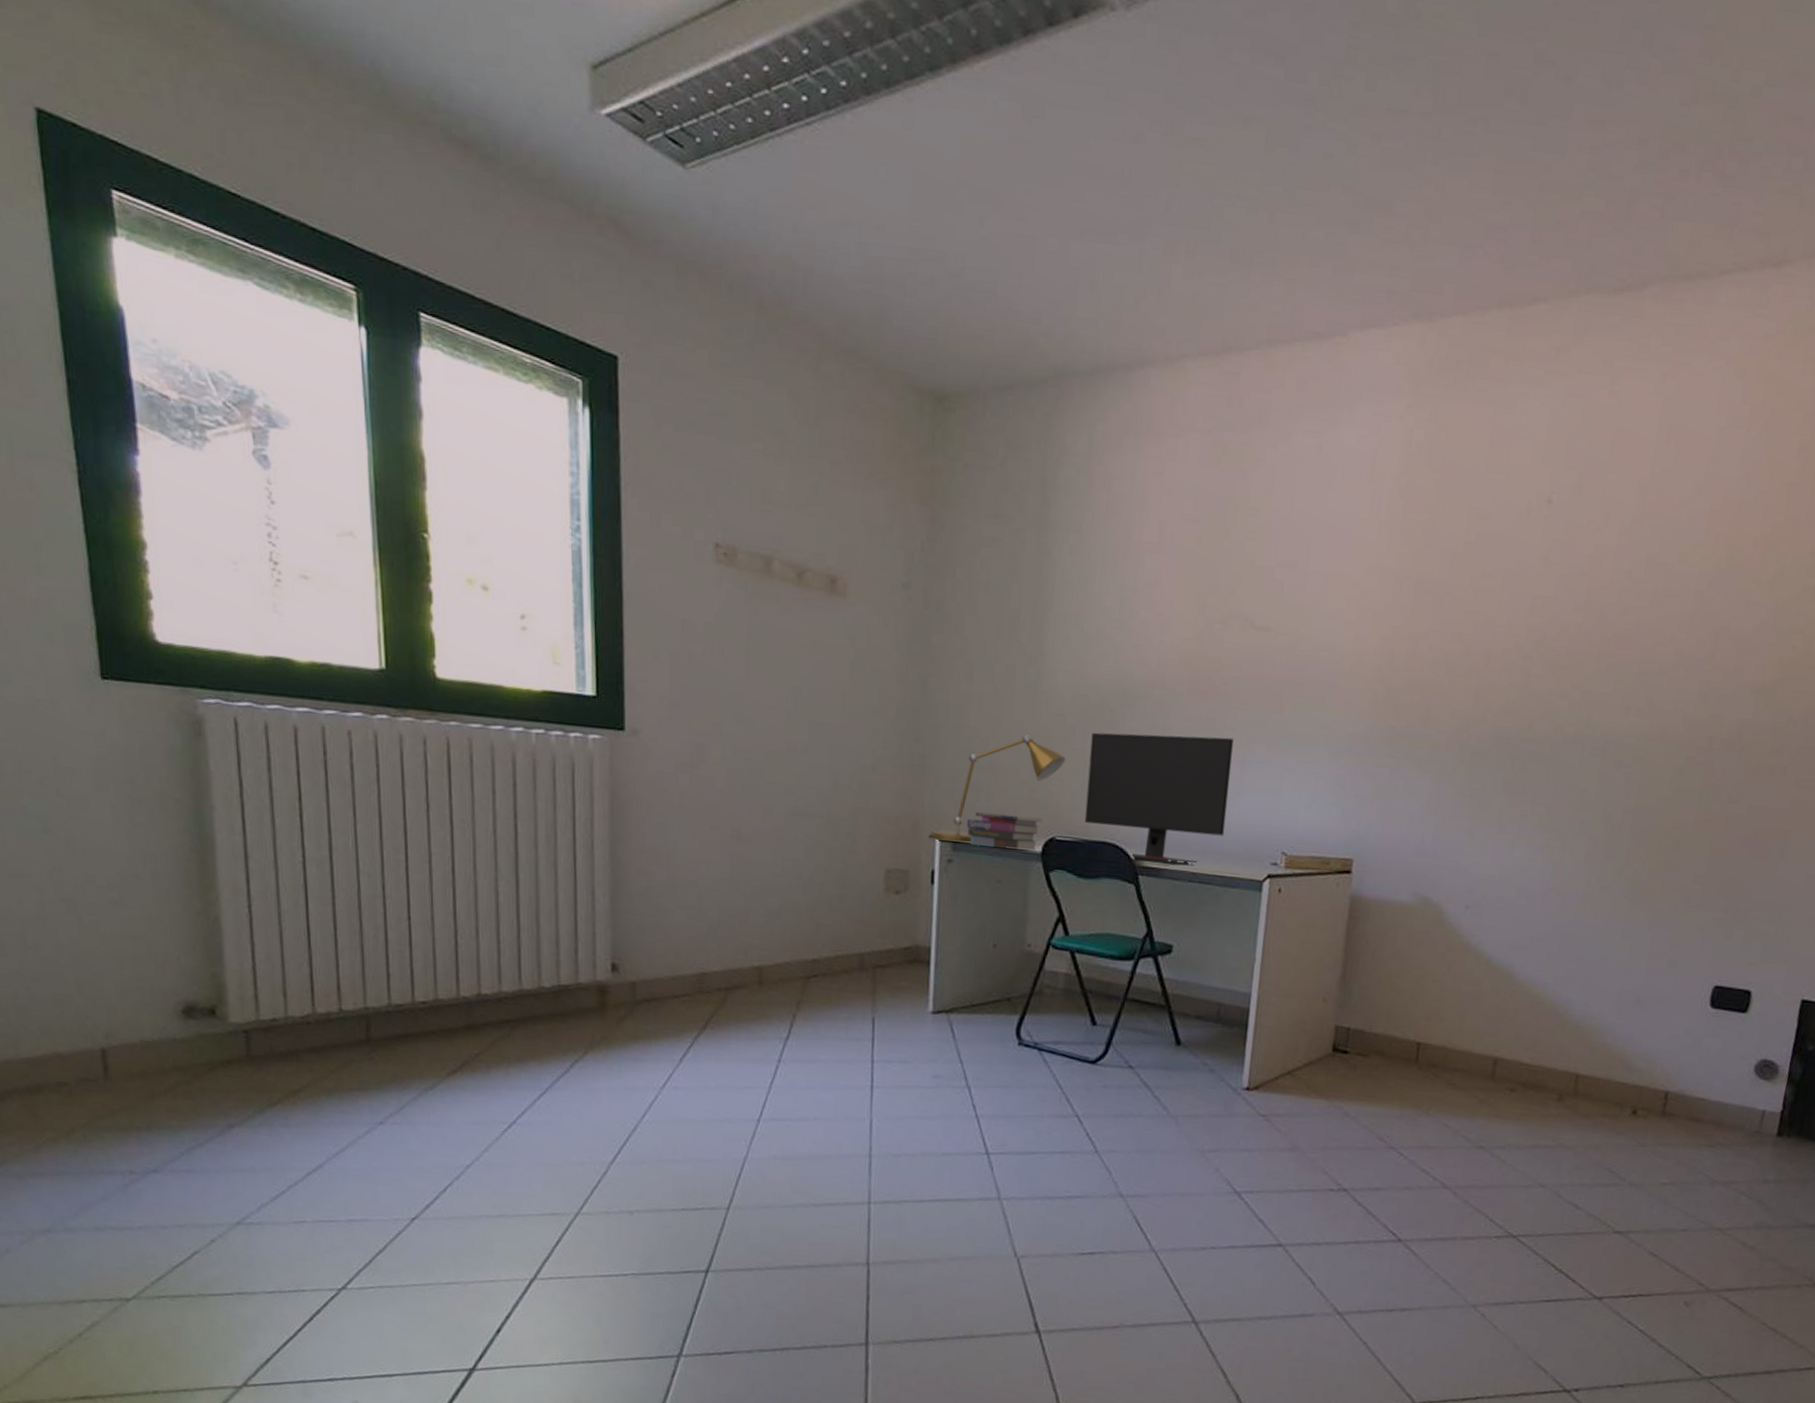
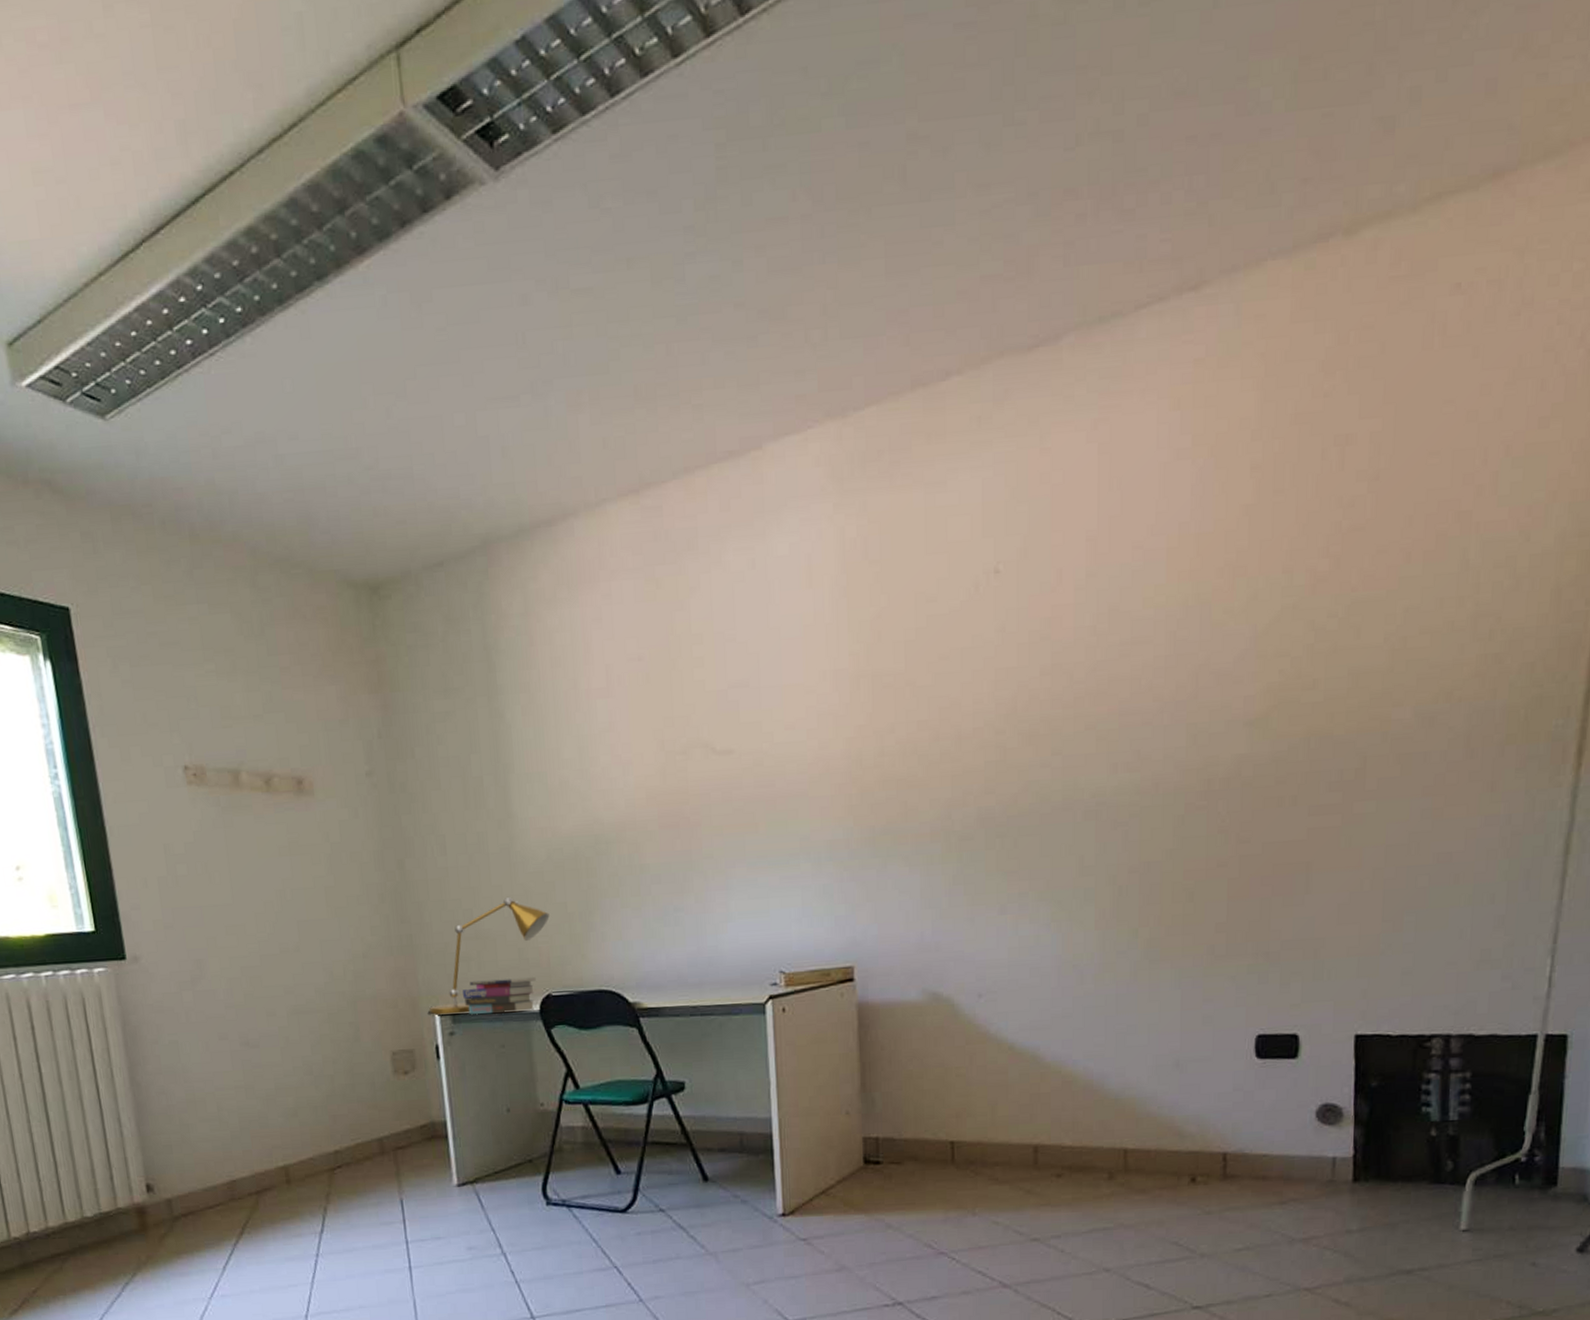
computer monitor: present [1084,732,1234,866] -> none [571,866,719,1005]

